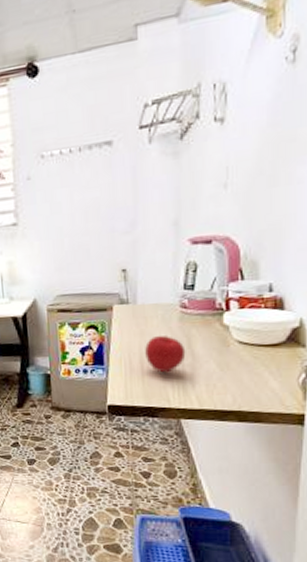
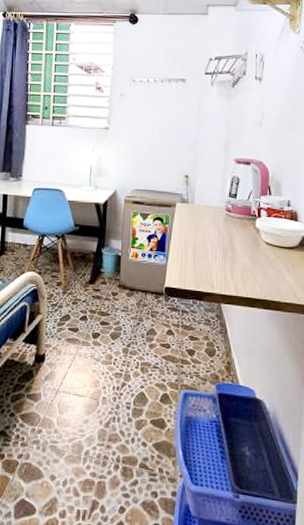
apple: present [145,336,186,373] -> none [198,232,228,263]

